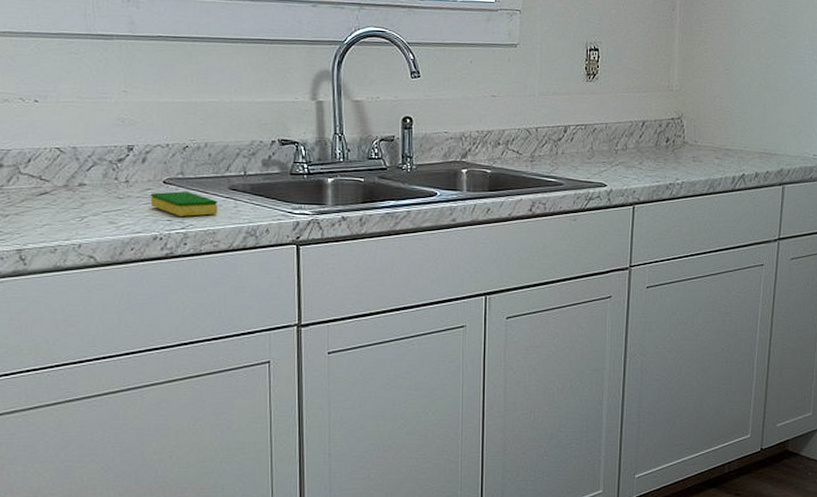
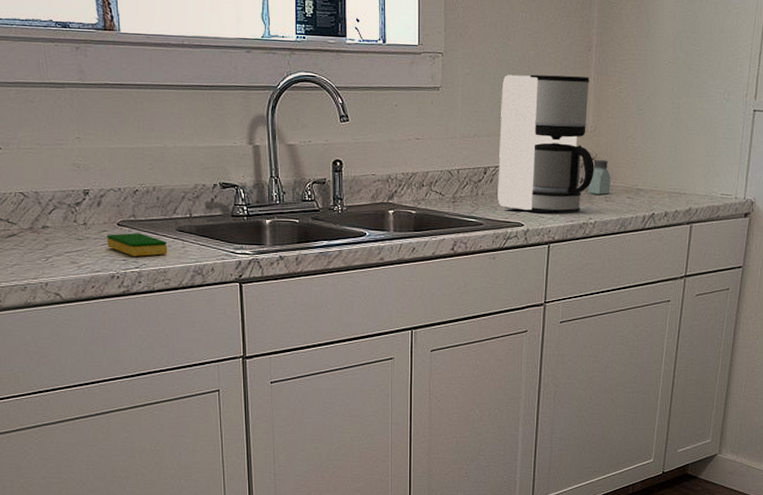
coffee maker: none [579,32,680,173] -> present [498,74,594,213]
saltshaker: none [675,119,698,155] -> present [588,160,611,195]

